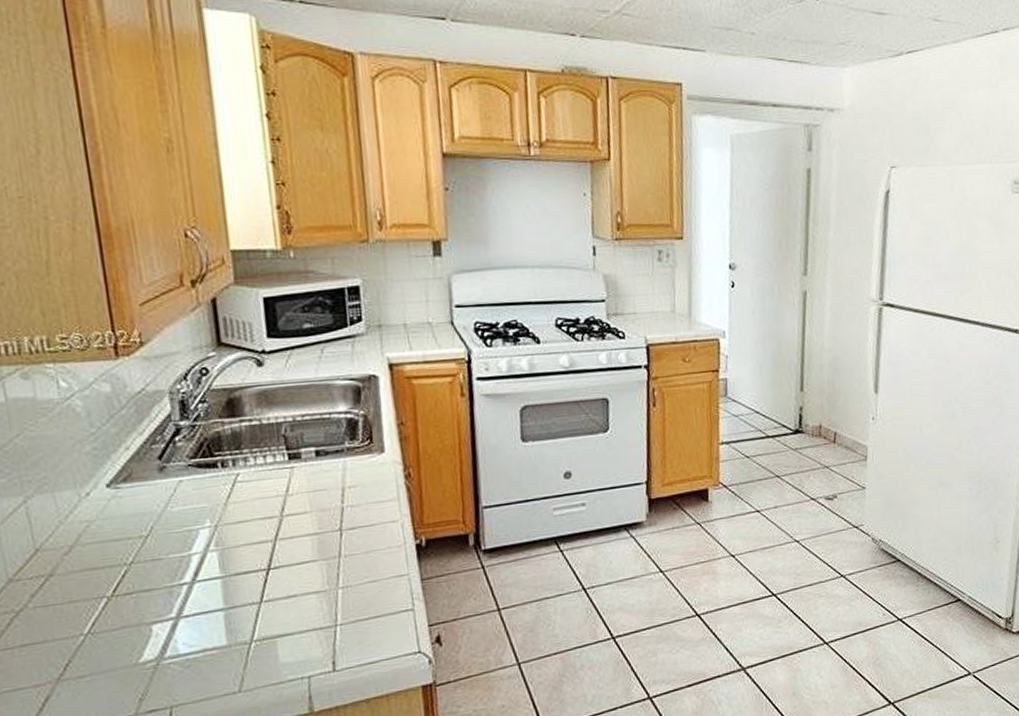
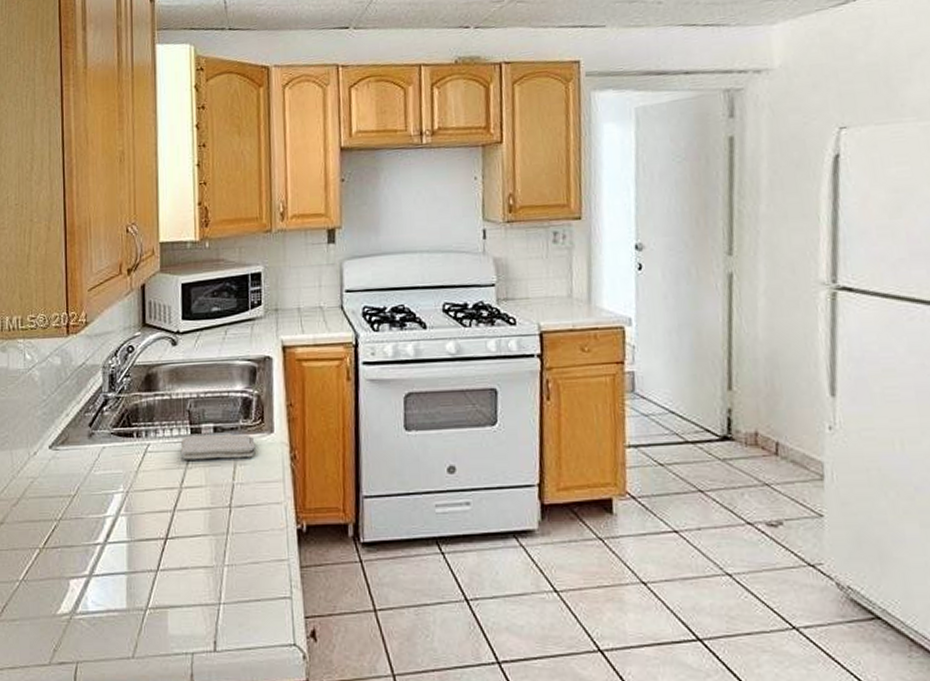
washcloth: none [277,456,367,488] -> present [180,434,257,460]

